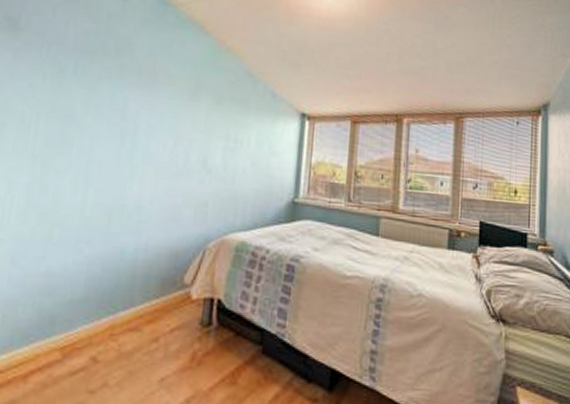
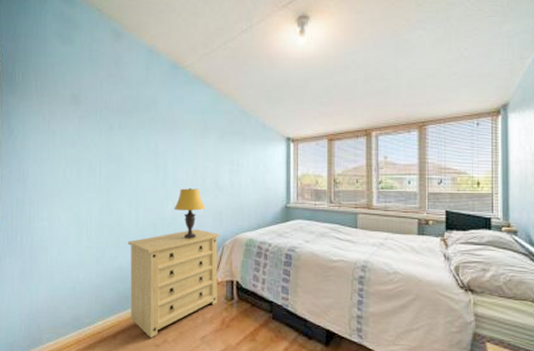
dresser: none [54,223,202,380] -> present [127,229,220,338]
table lamp: none [140,165,186,237] -> present [174,188,206,239]

